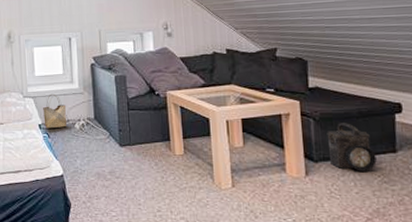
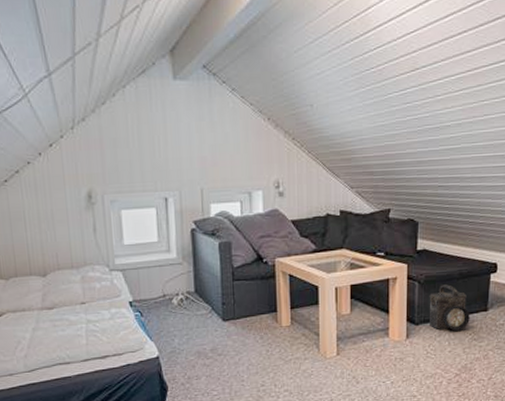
woven basket: present [43,93,68,129] -> none [134,265,164,306]

